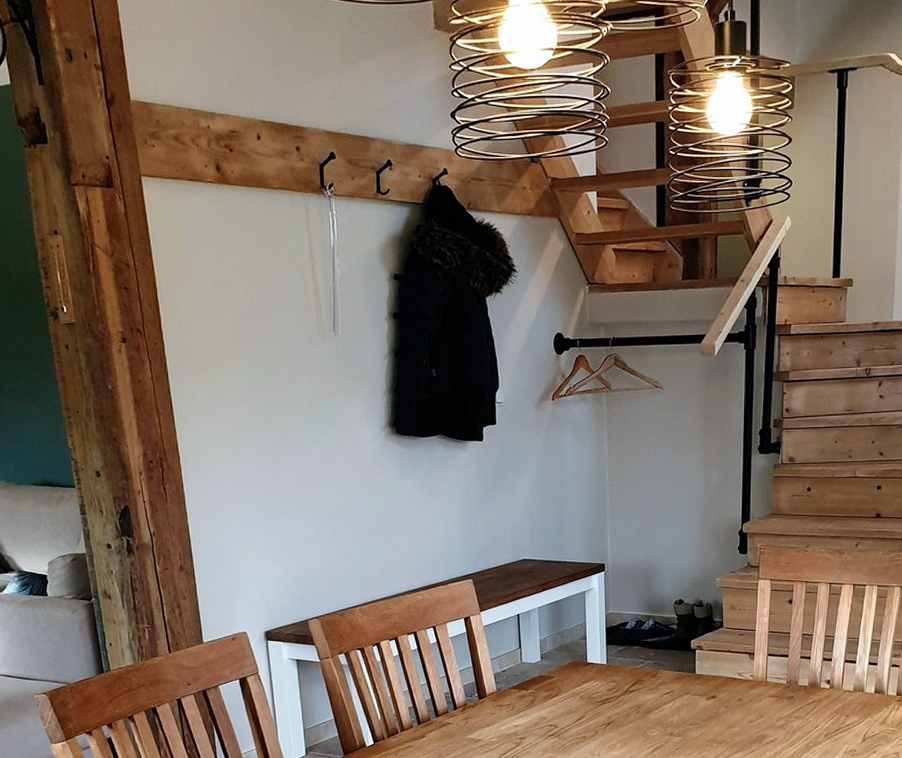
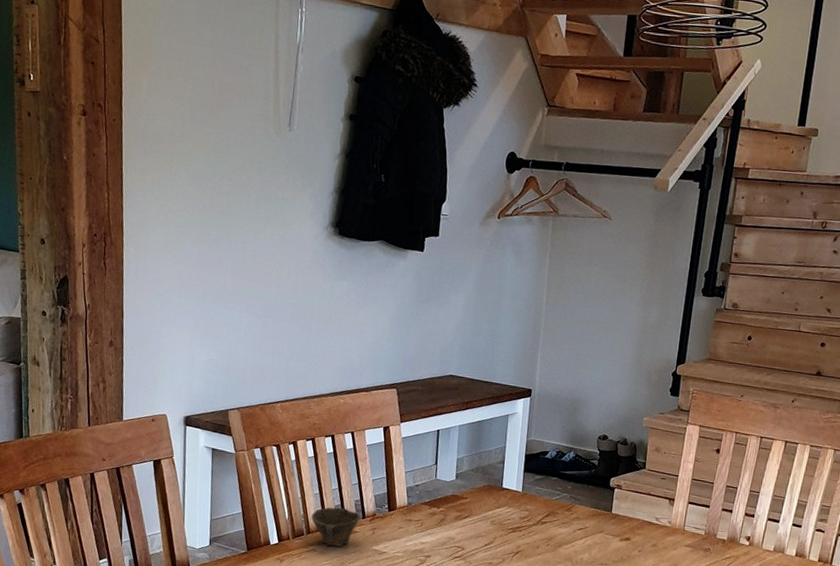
cup: none [403,702,452,741] -> present [311,507,361,547]

